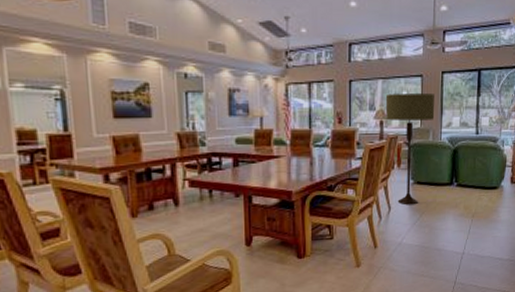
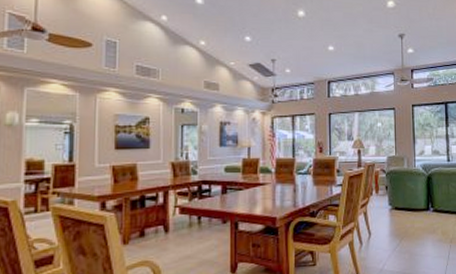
floor lamp: present [385,94,435,205] -> none [362,125,408,231]

